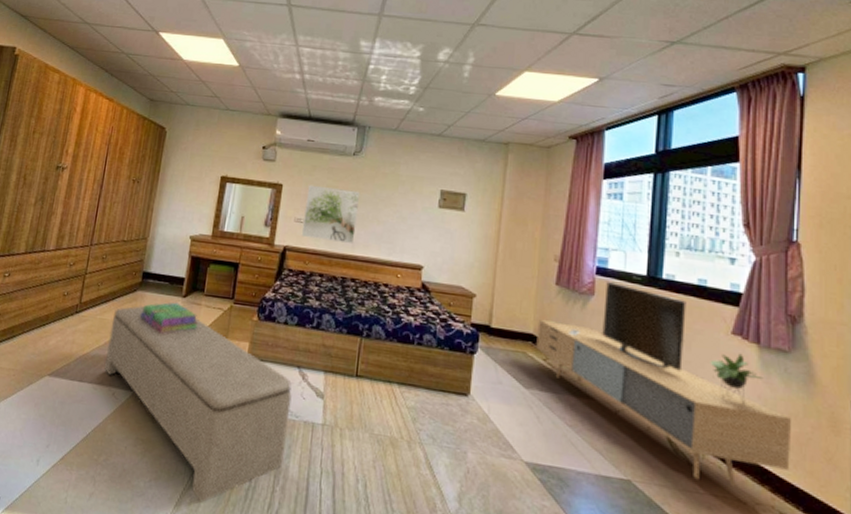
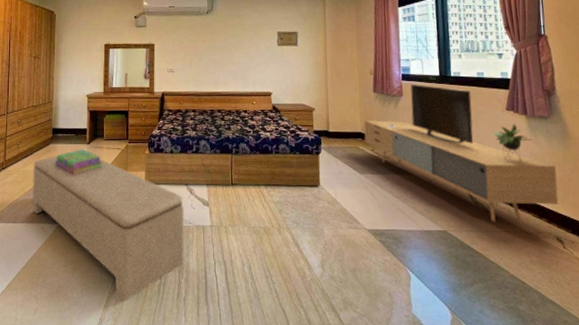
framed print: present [301,184,361,243] -> none [174,41,216,83]

